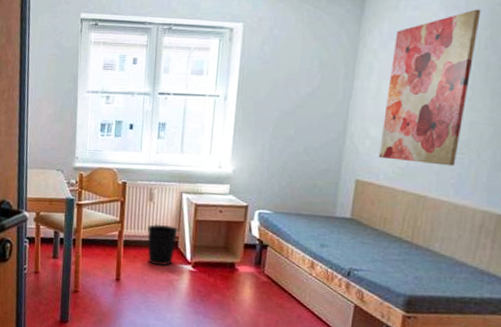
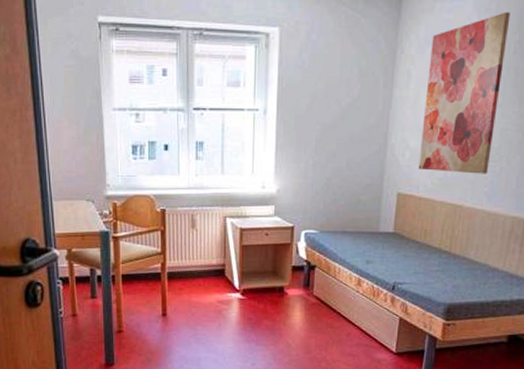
wastebasket: present [147,223,178,266] -> none [191,252,224,297]

